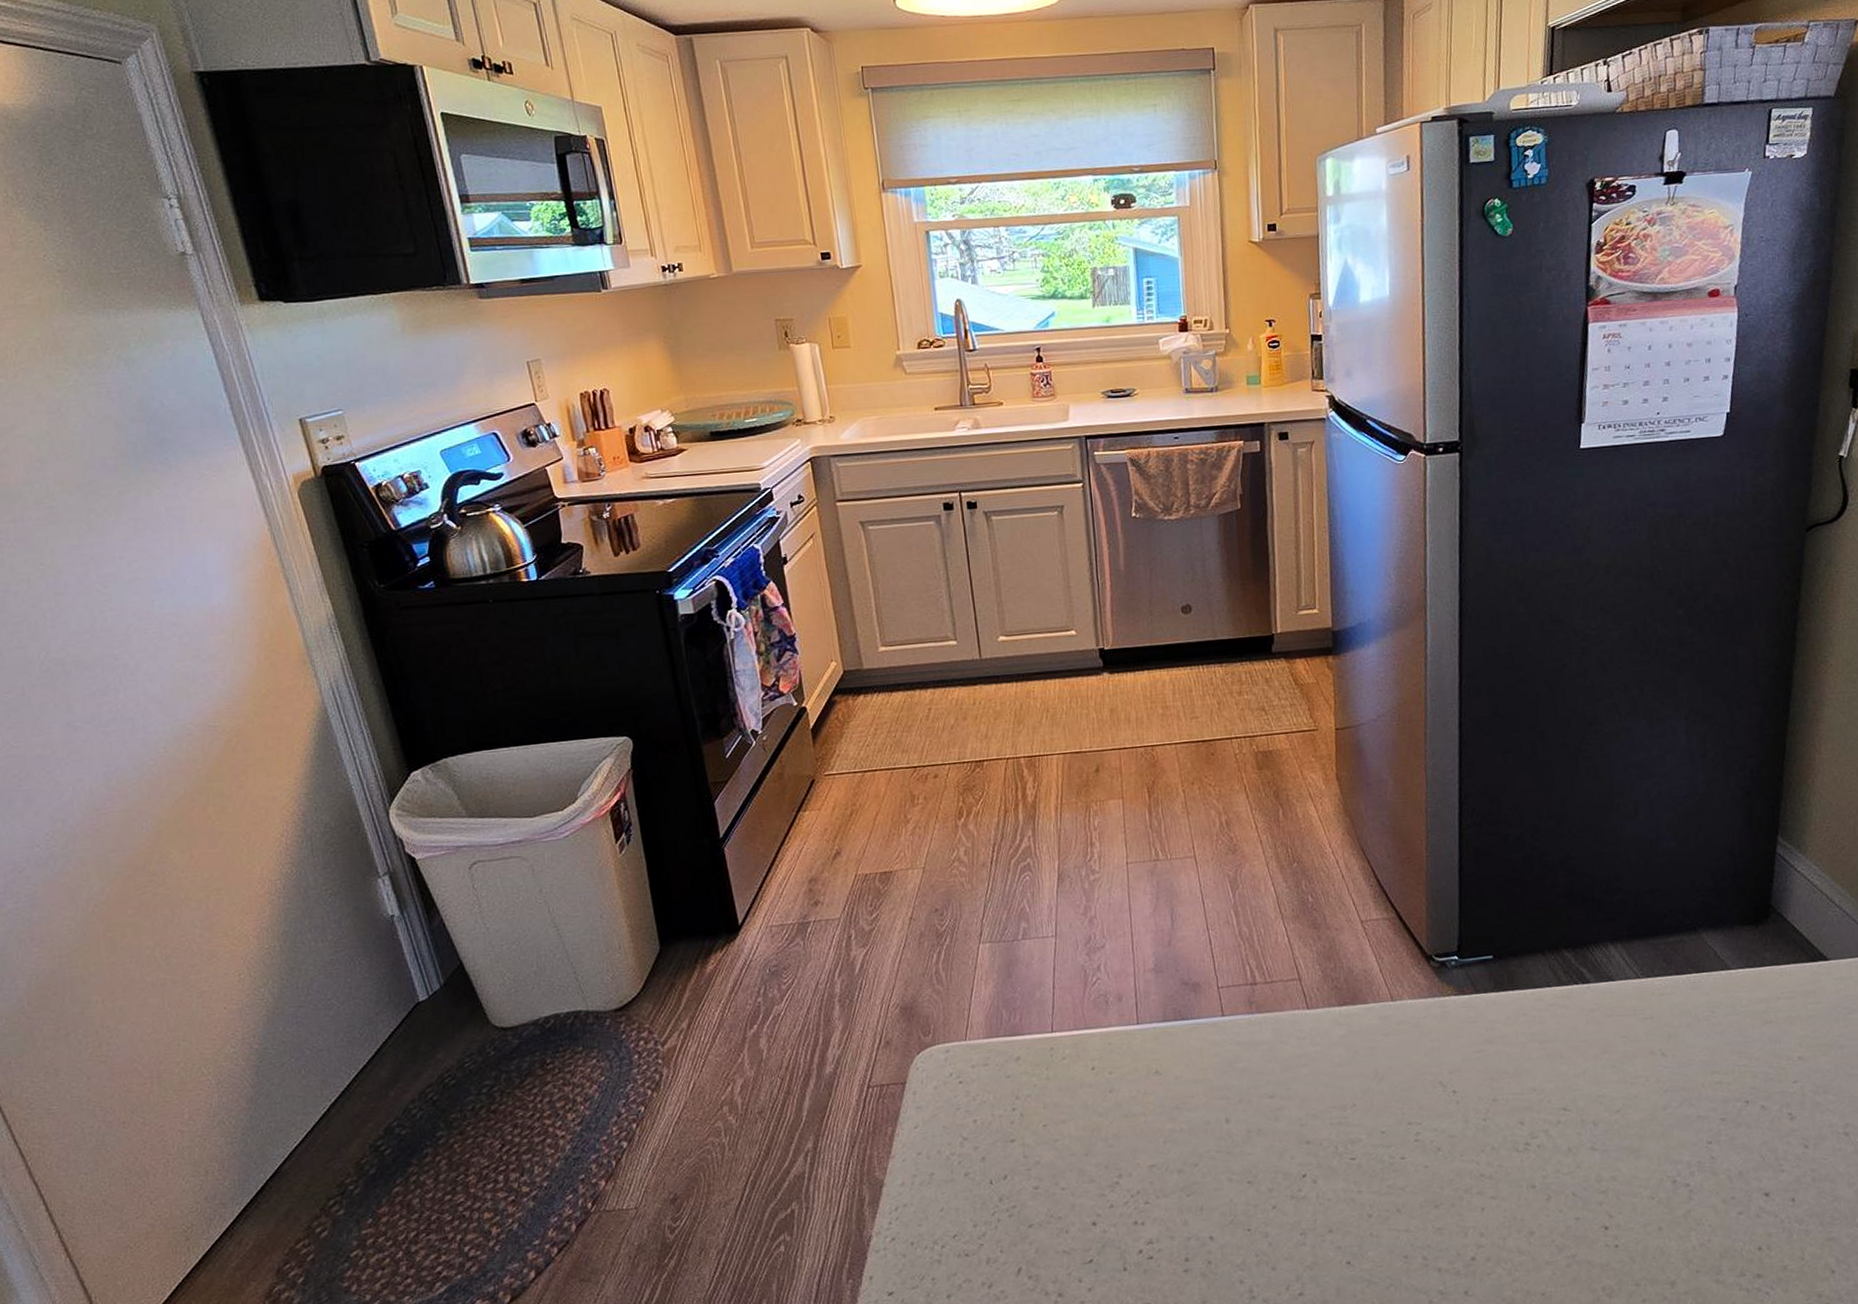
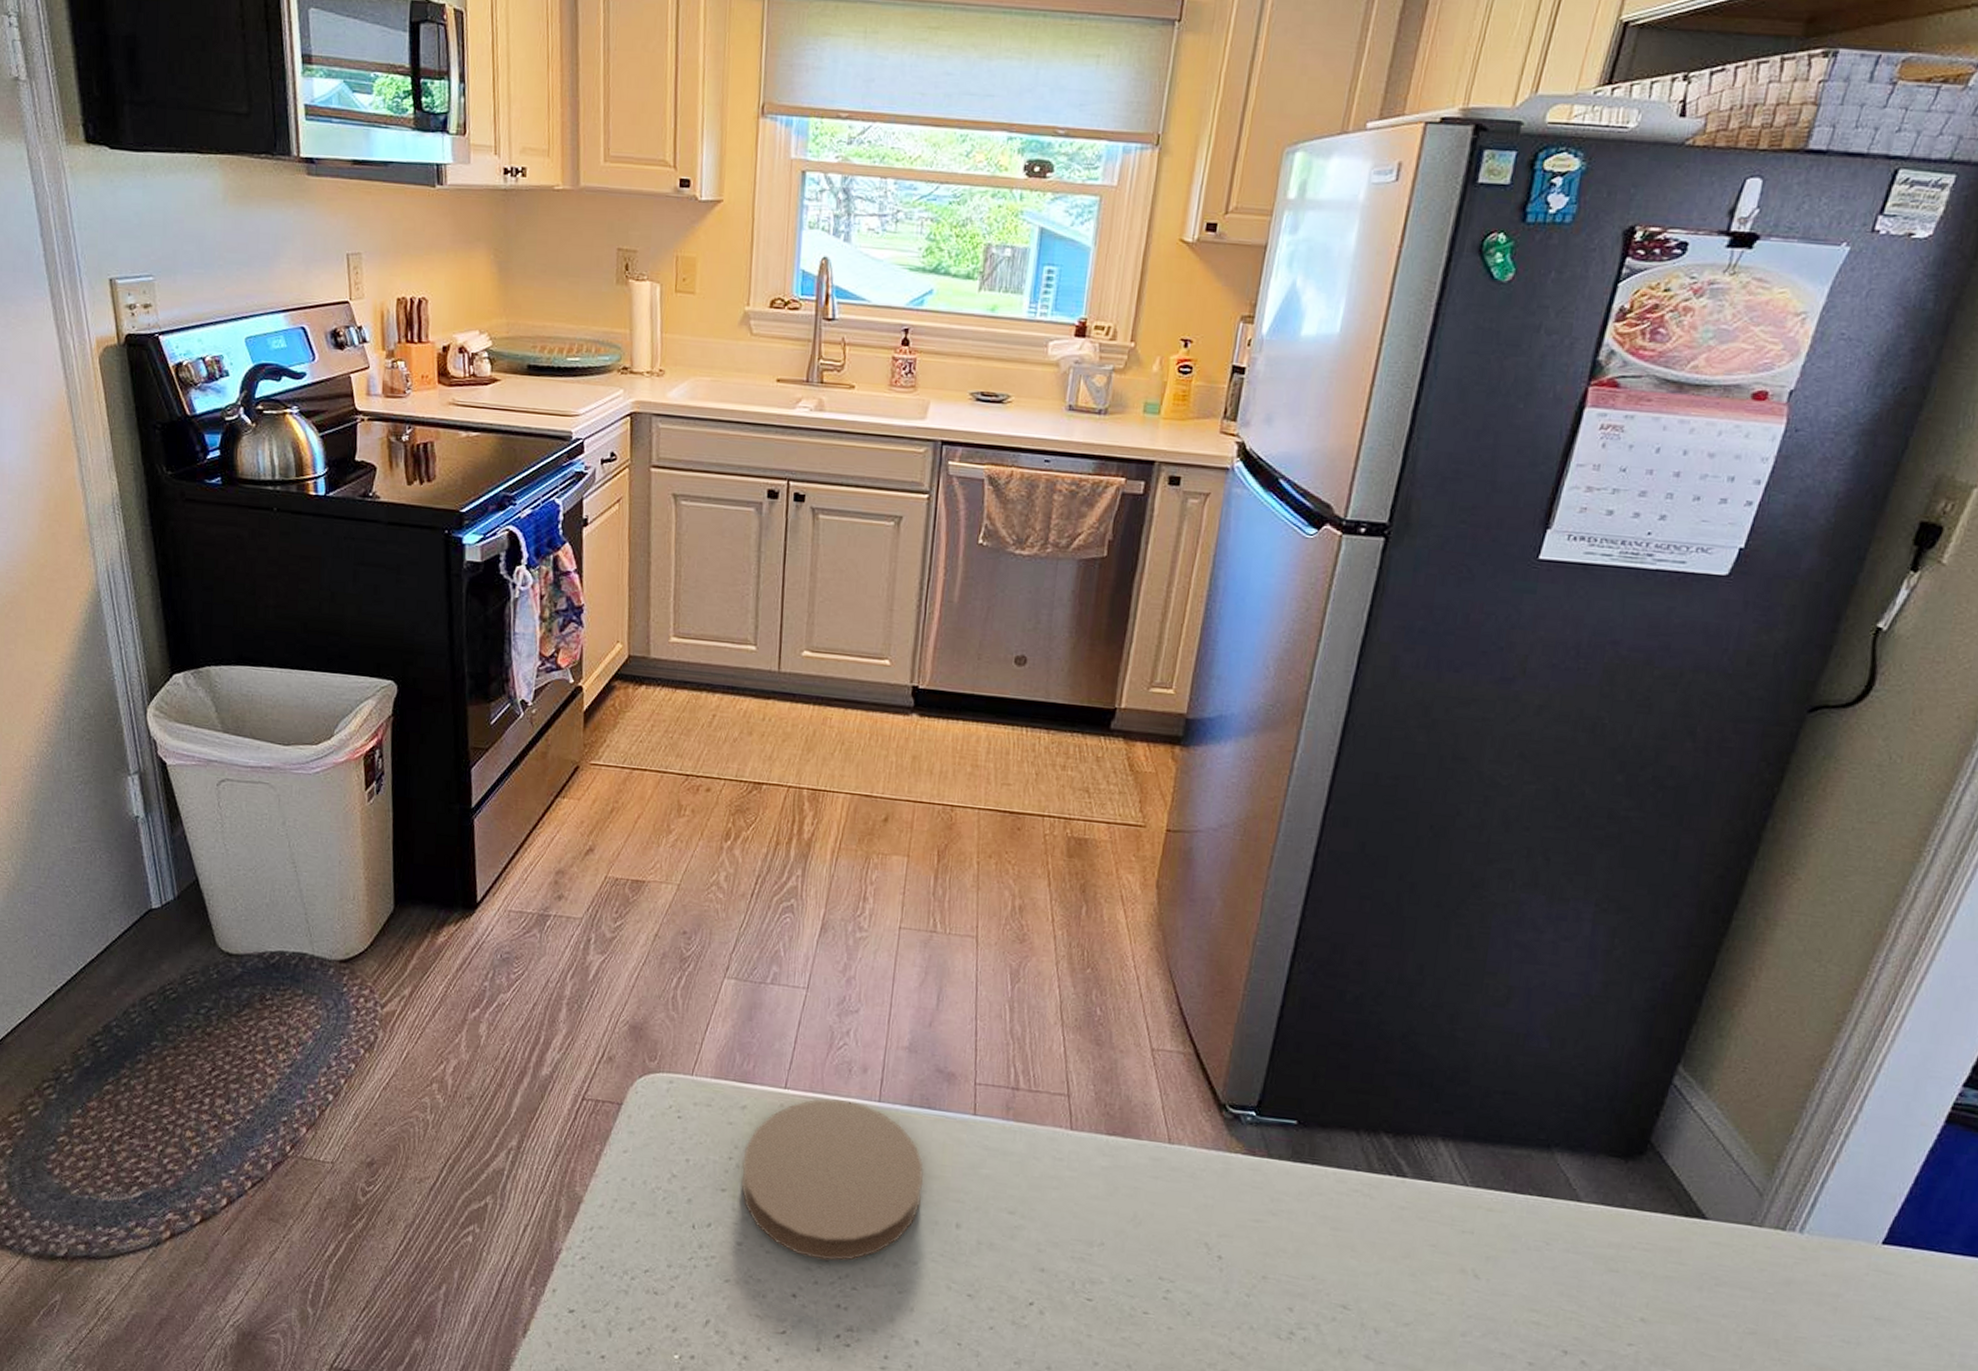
coaster: none [1025,1030,1191,1184] -> present [741,1099,924,1261]

